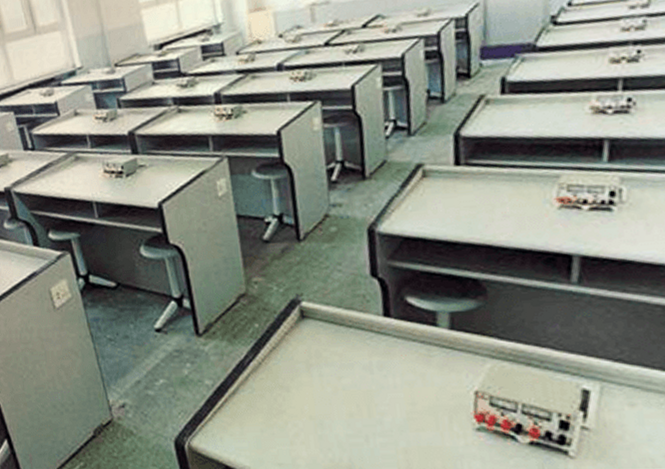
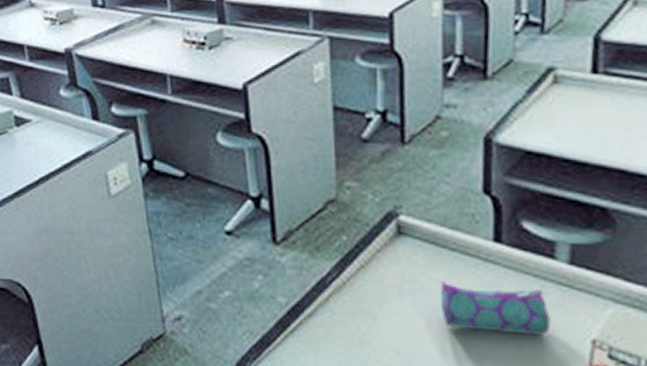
pencil case: none [342,353,439,393] -> present [440,281,551,336]

